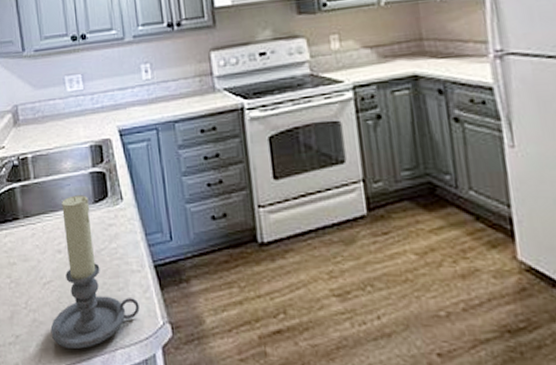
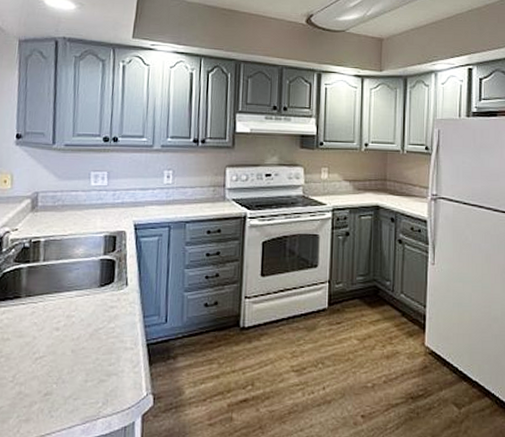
candle holder: present [50,195,140,349] -> none [35,279,127,419]

